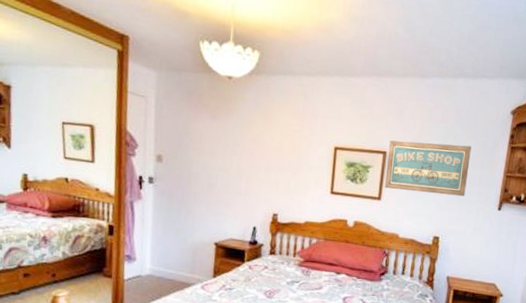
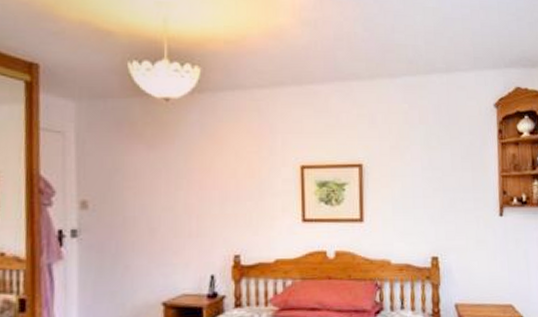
wall art: present [384,140,472,197] -> none [364,147,460,208]

